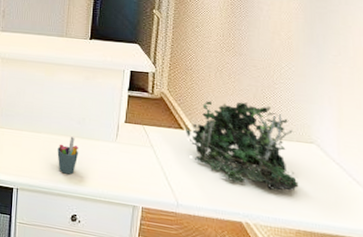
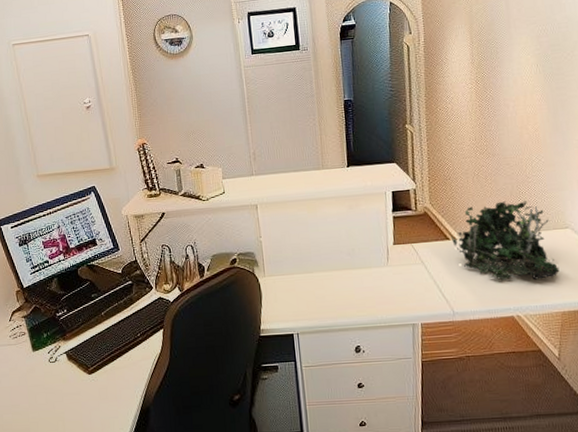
pen holder: present [57,137,79,175] -> none [331,270,354,308]

